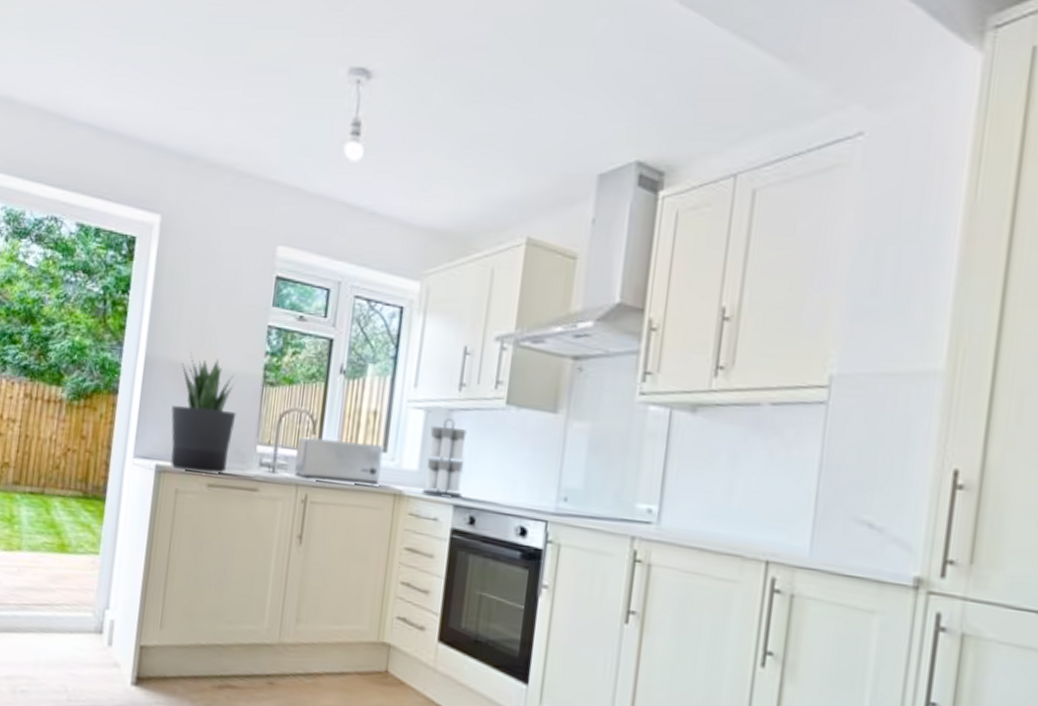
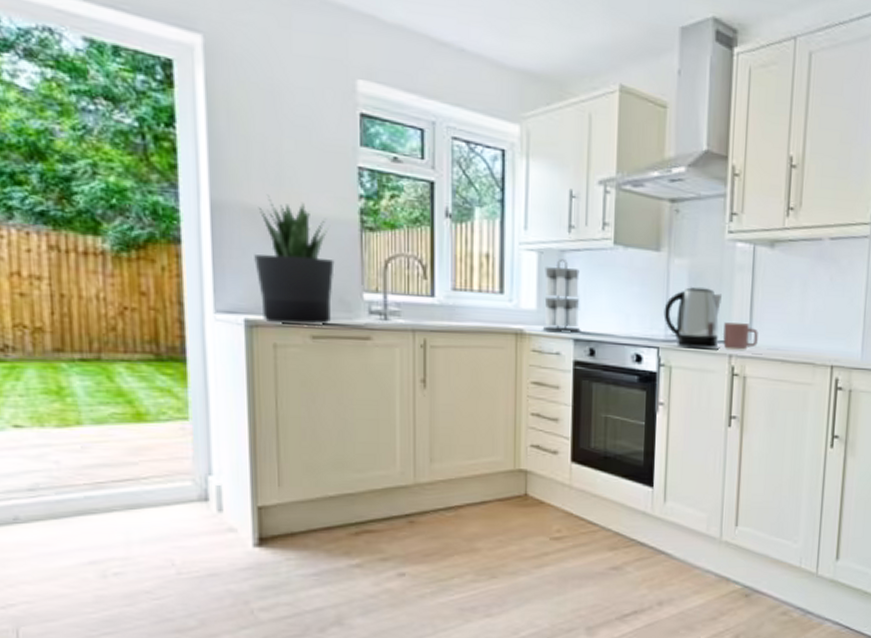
toaster: present [294,437,383,486] -> none [407,282,500,327]
kettle: none [555,454,627,528] -> present [663,286,722,349]
mug: none [624,497,670,534] -> present [722,322,758,352]

